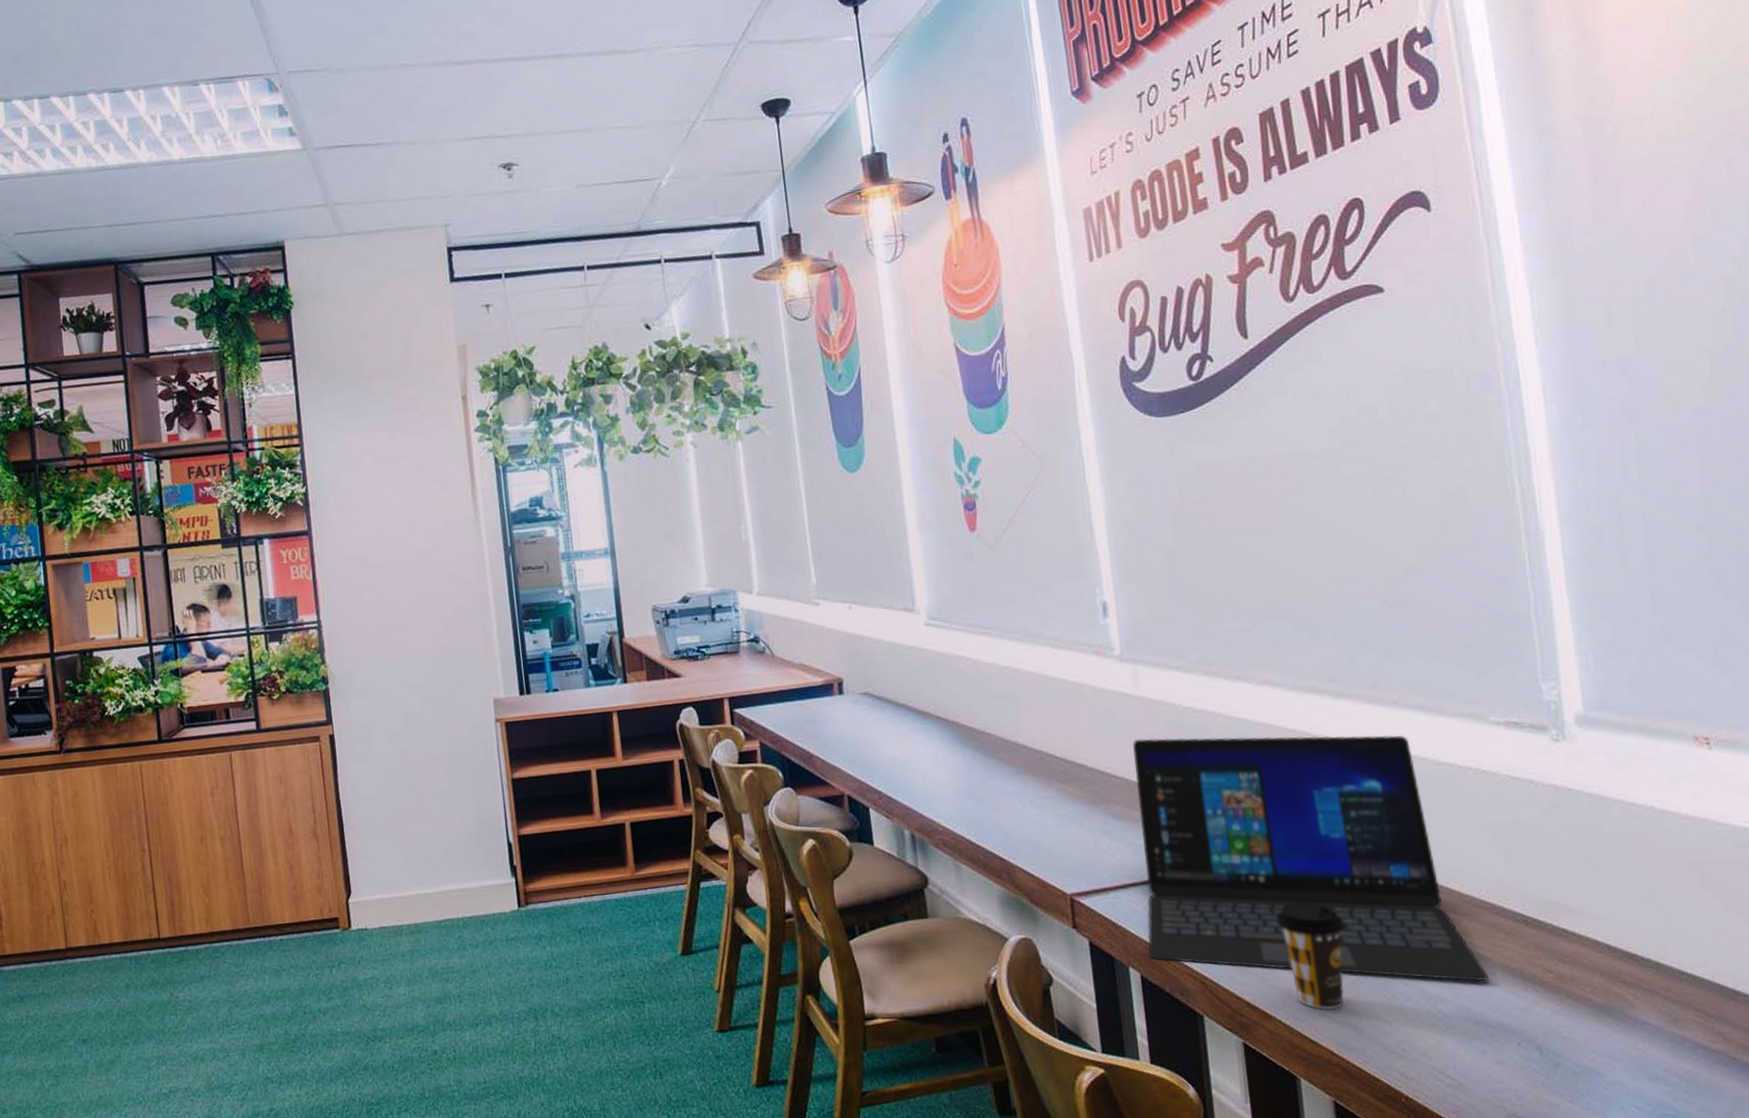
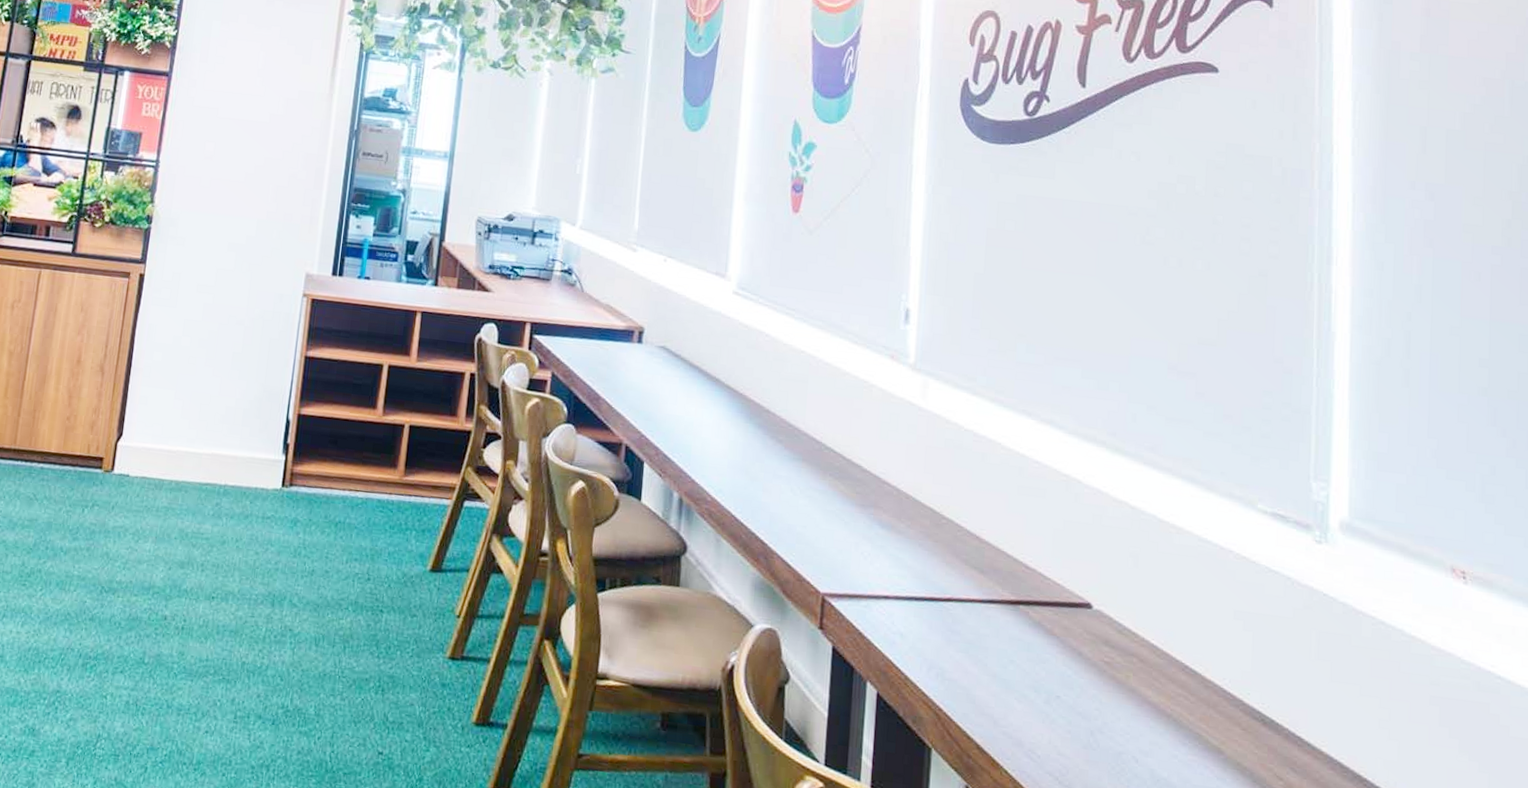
laptop: present [1133,735,1489,981] -> none [888,451,1219,774]
coffee cup: present [1277,902,1345,1010] -> none [1020,650,1086,771]

